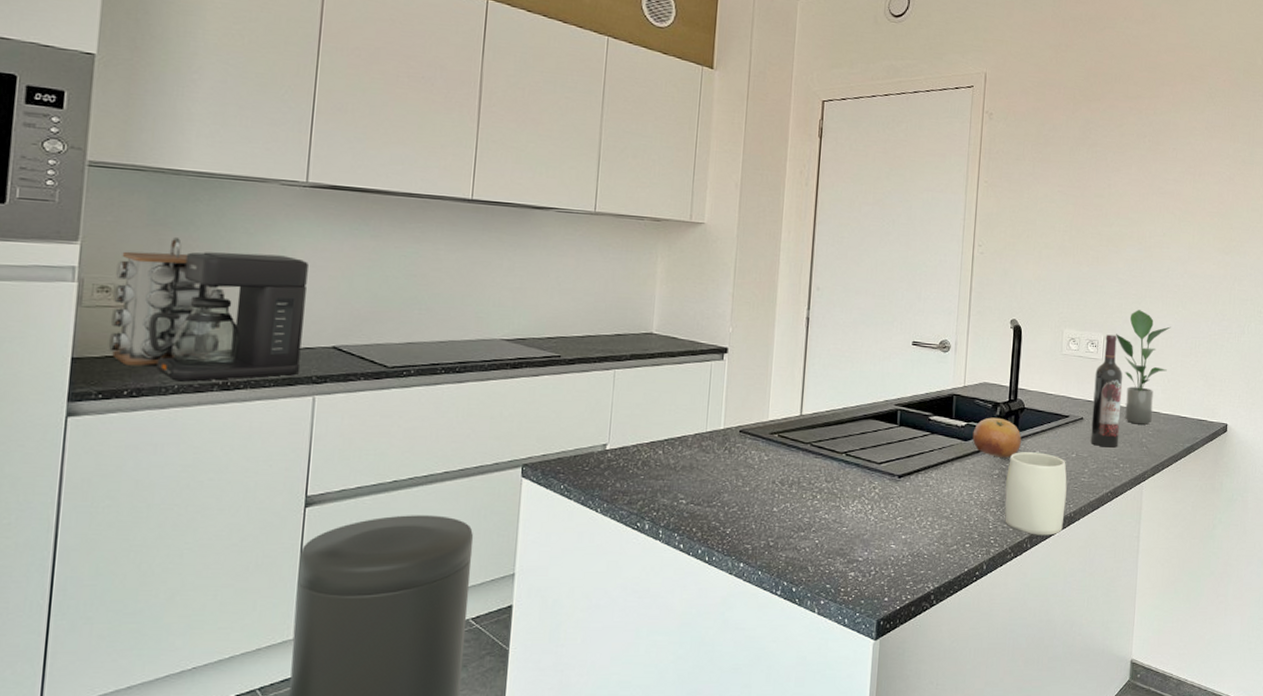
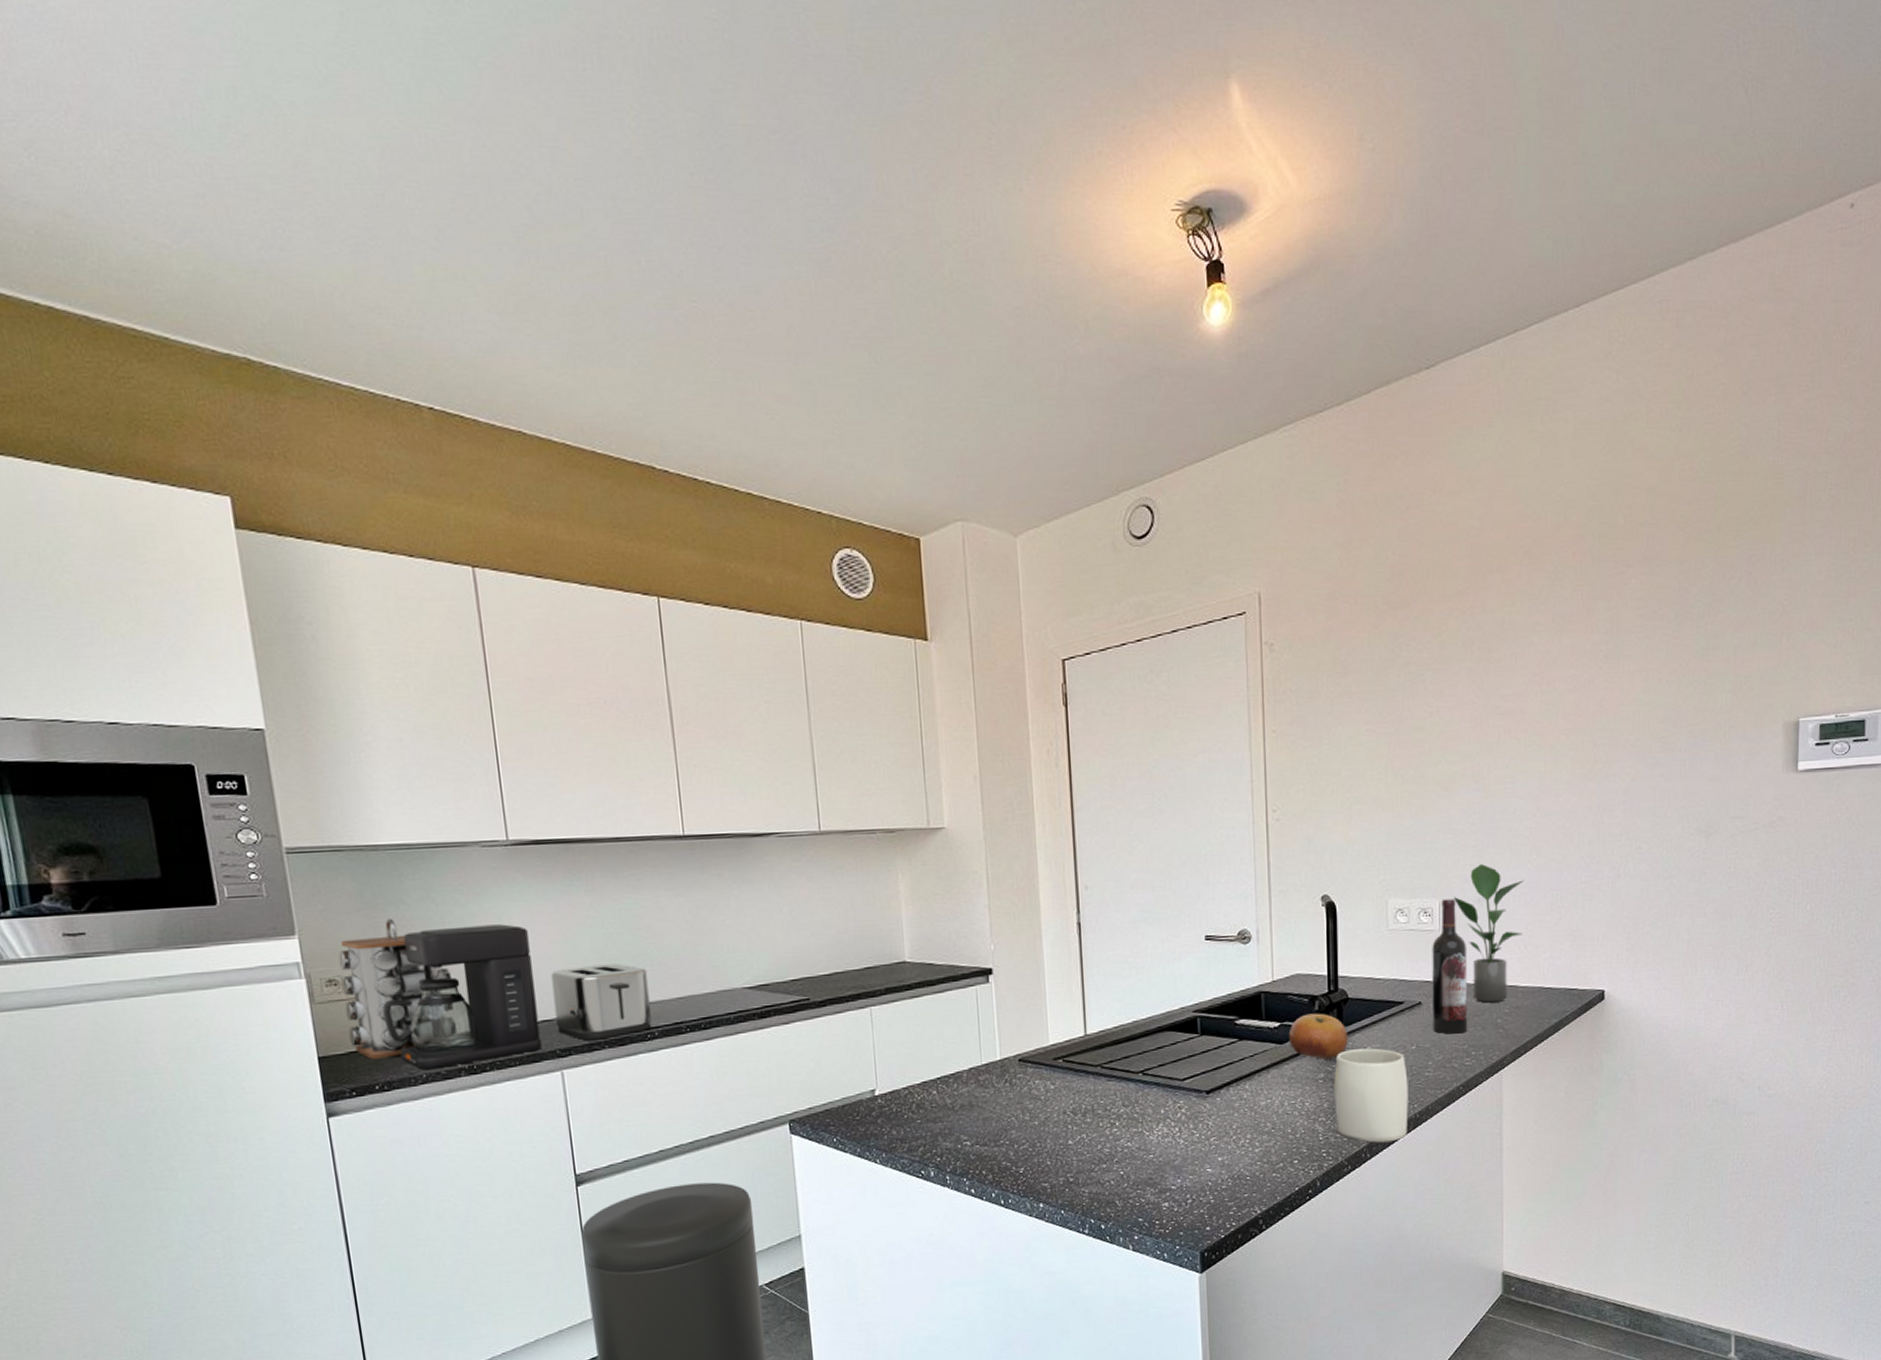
toaster: none [318,302,415,373] -> present [551,963,652,1042]

